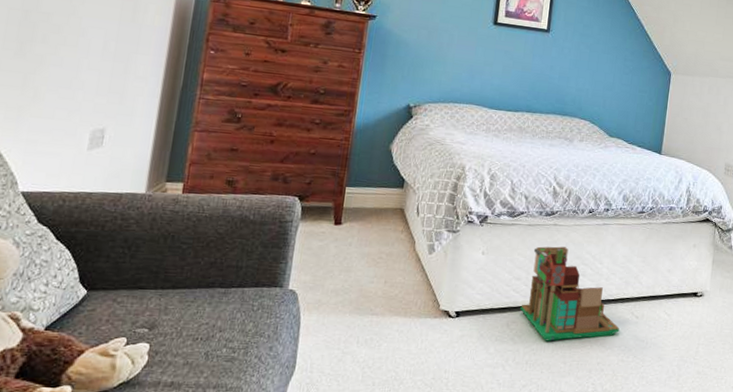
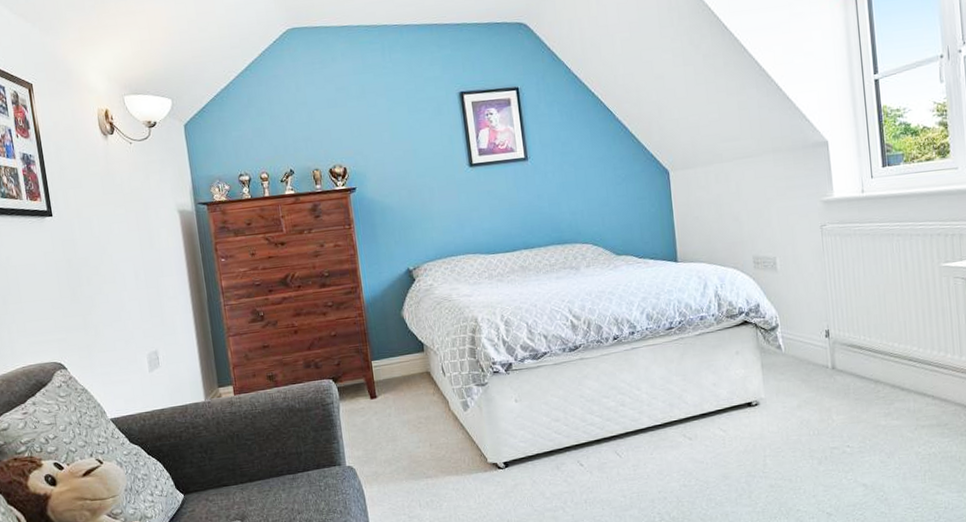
toy house: present [520,246,620,341] -> none [565,379,674,478]

